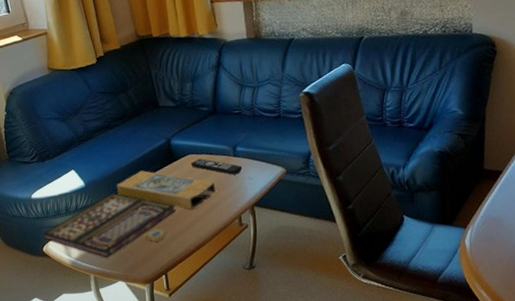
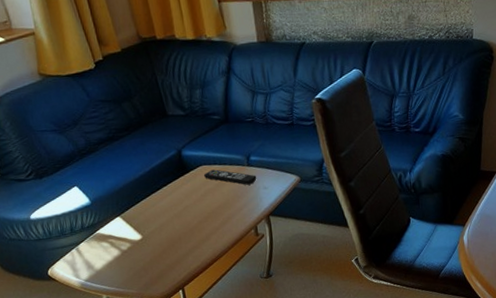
board game: present [42,170,216,258] -> none [46,184,231,277]

